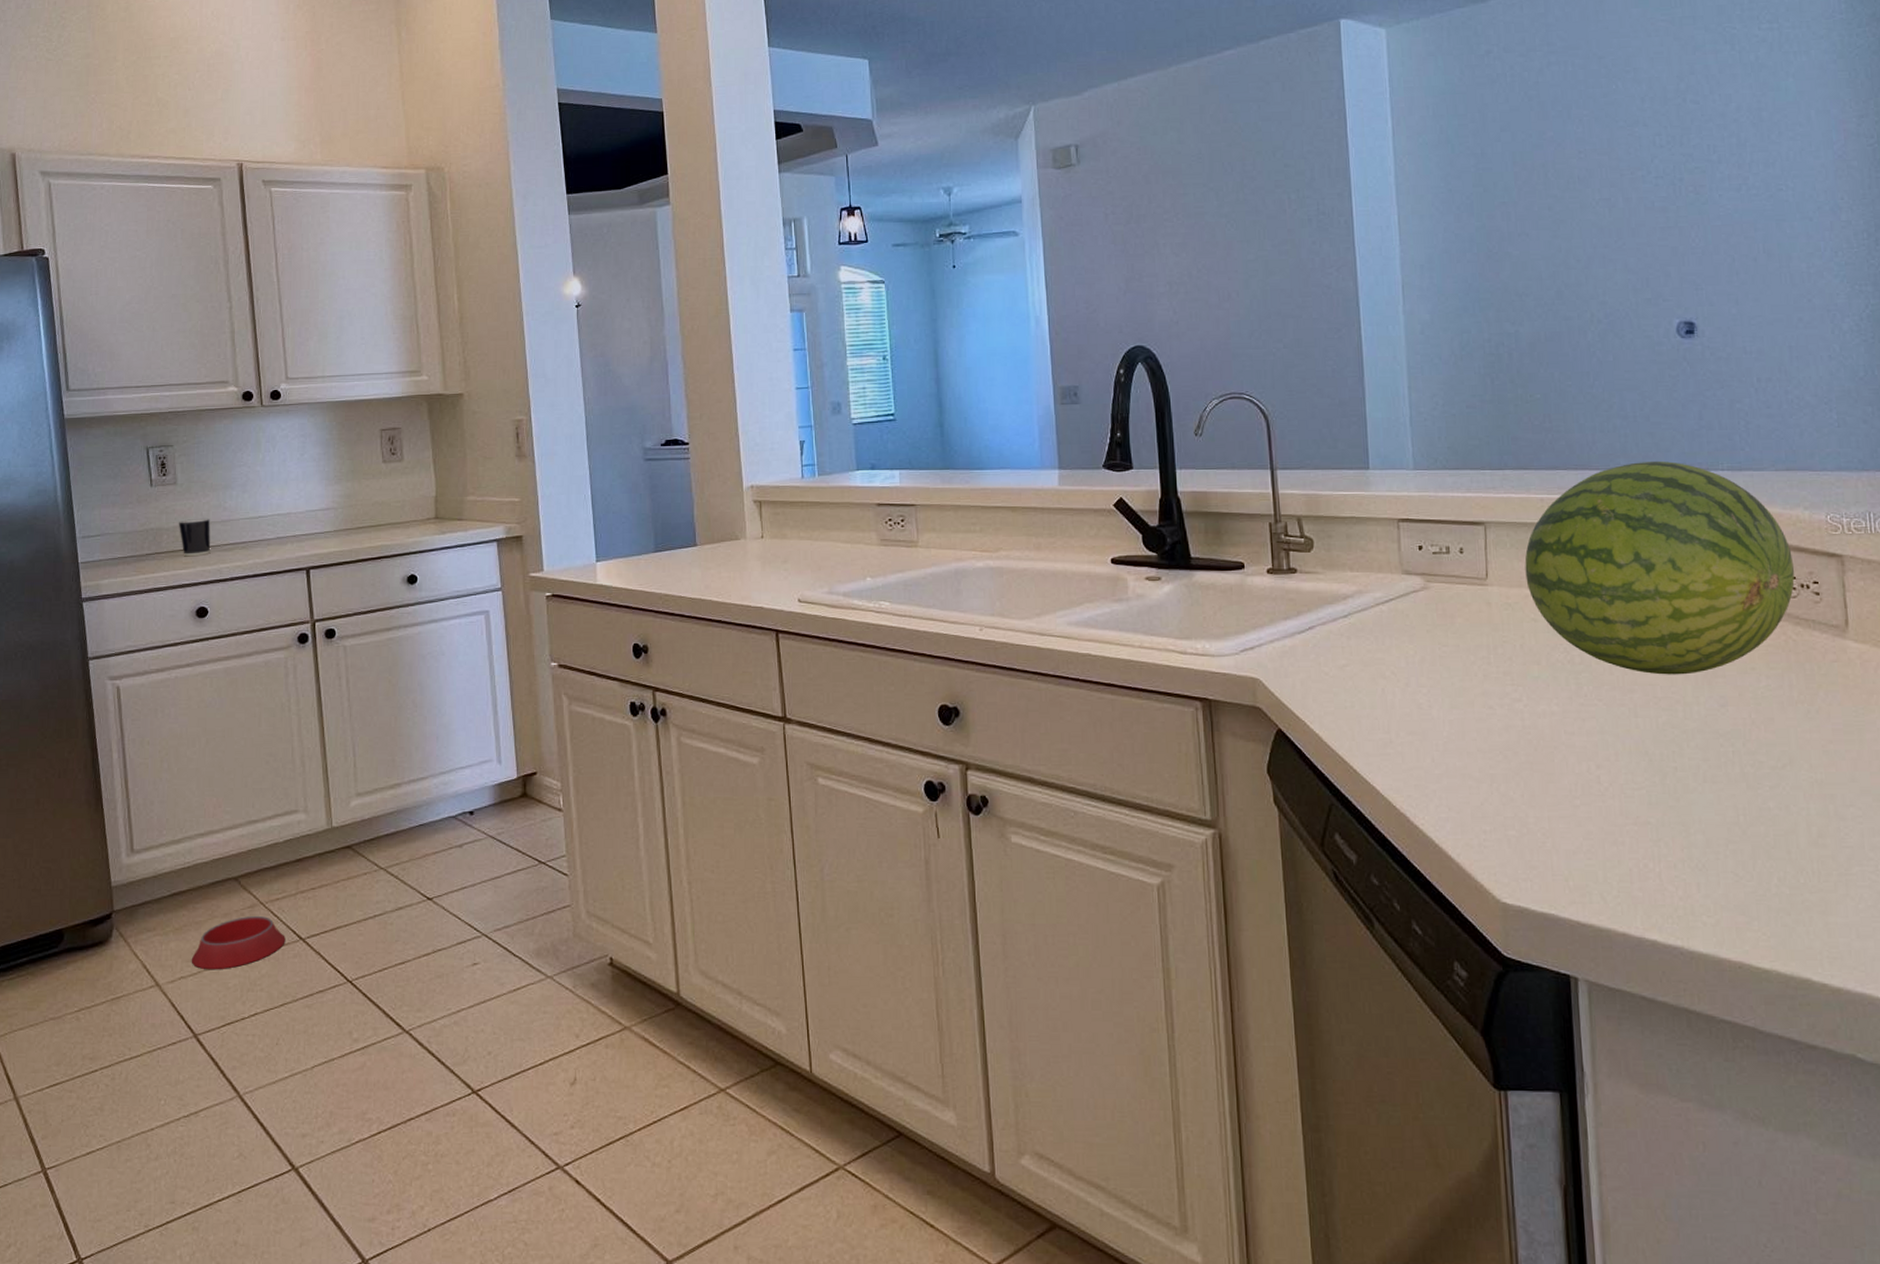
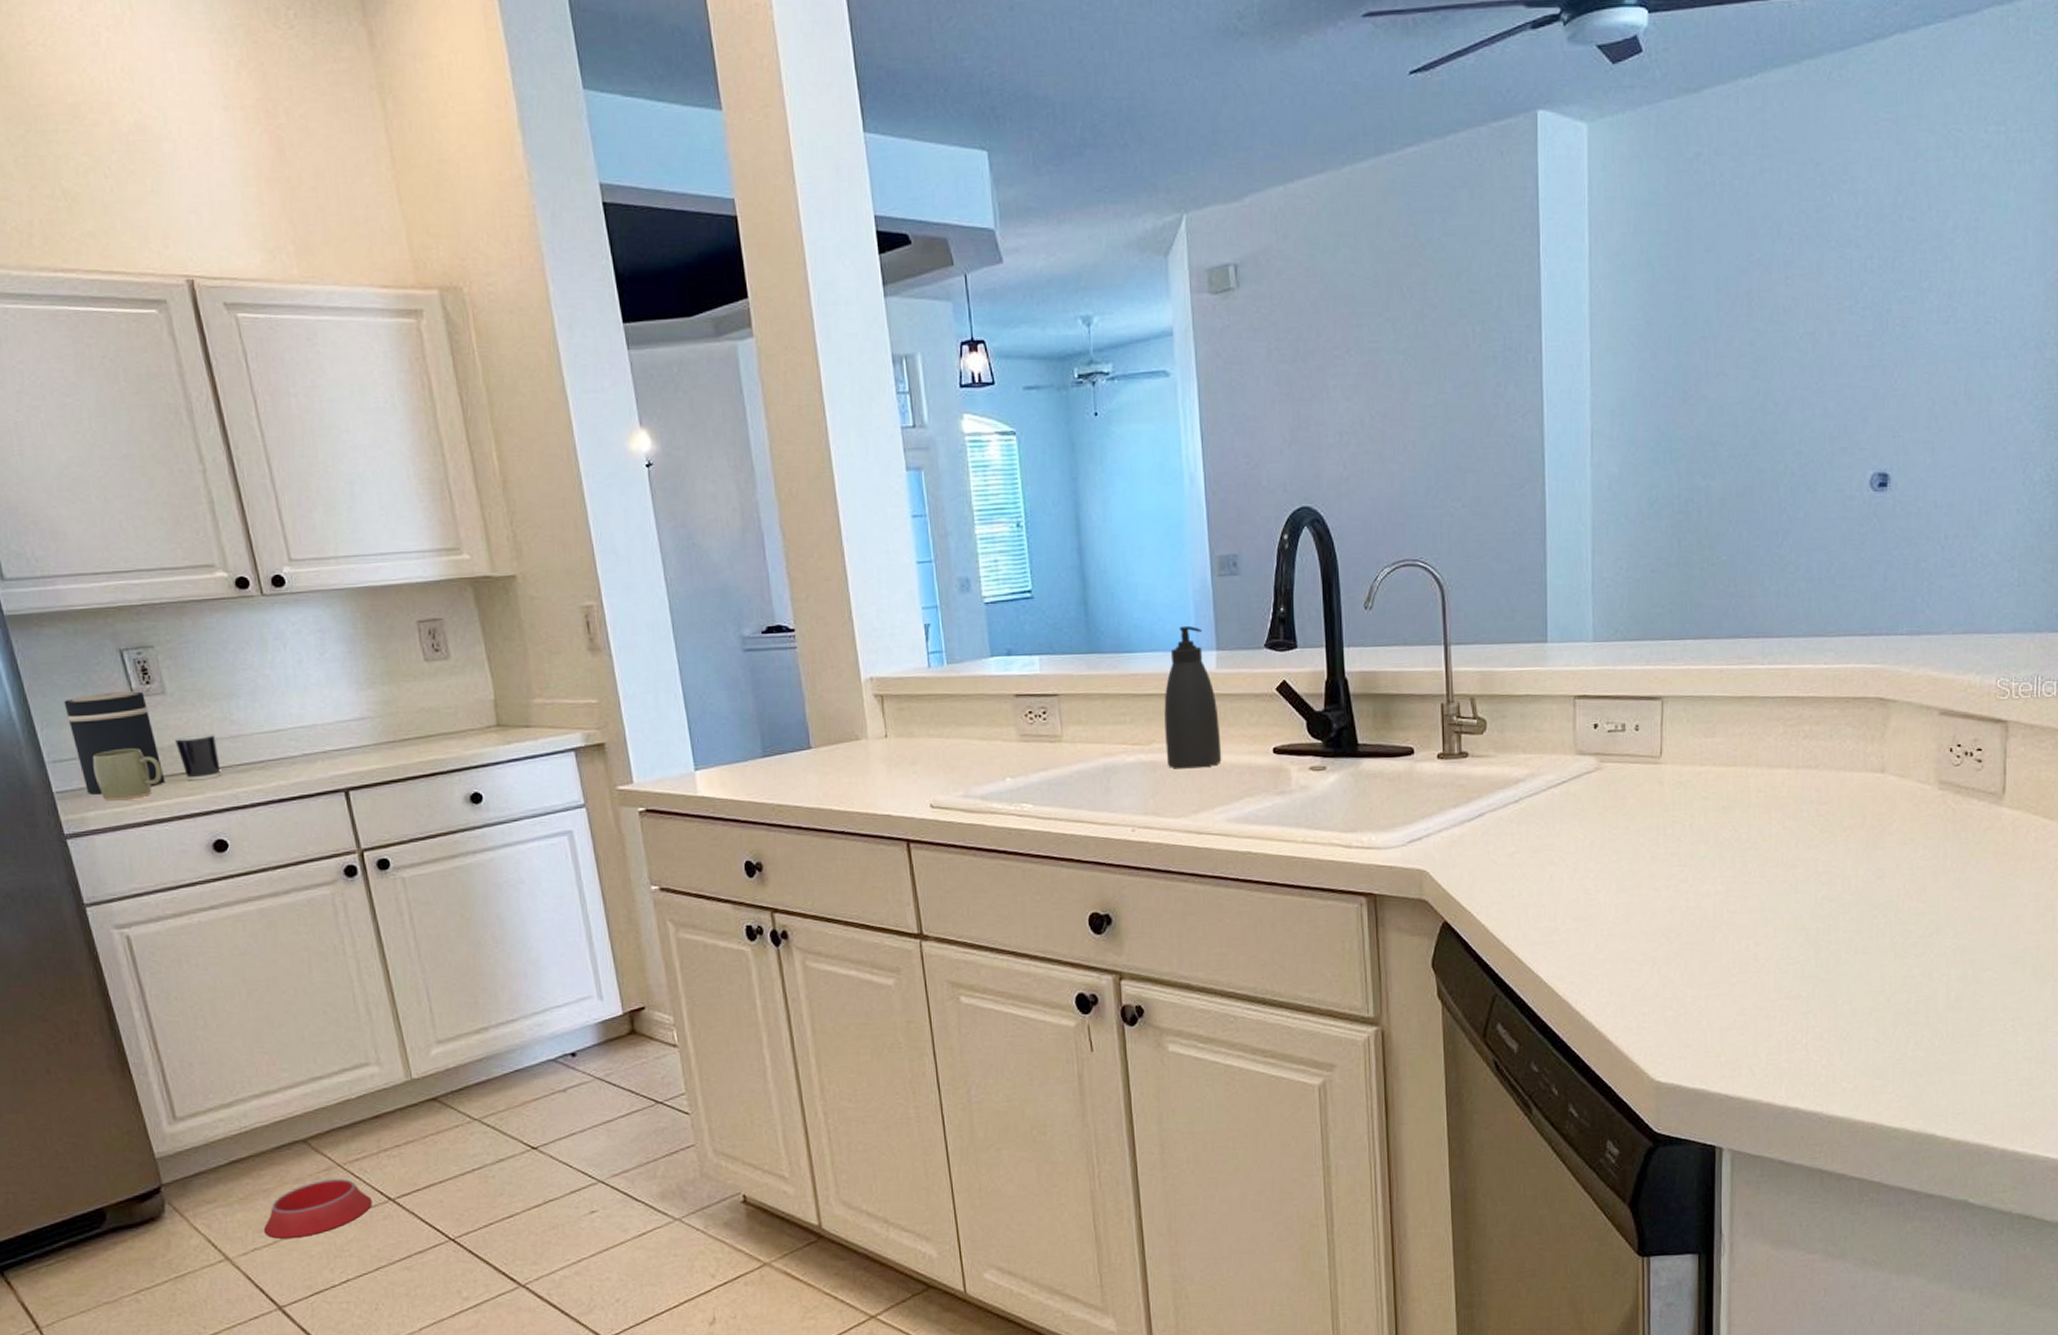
cylinder: none [98,481,167,565] -> present [64,691,166,795]
mug: none [112,527,165,571] -> present [92,747,162,801]
soap dispenser: none [1010,447,1064,575] -> present [1164,625,1222,769]
fruit: present [1525,460,1795,675] -> none [1700,626,1960,849]

